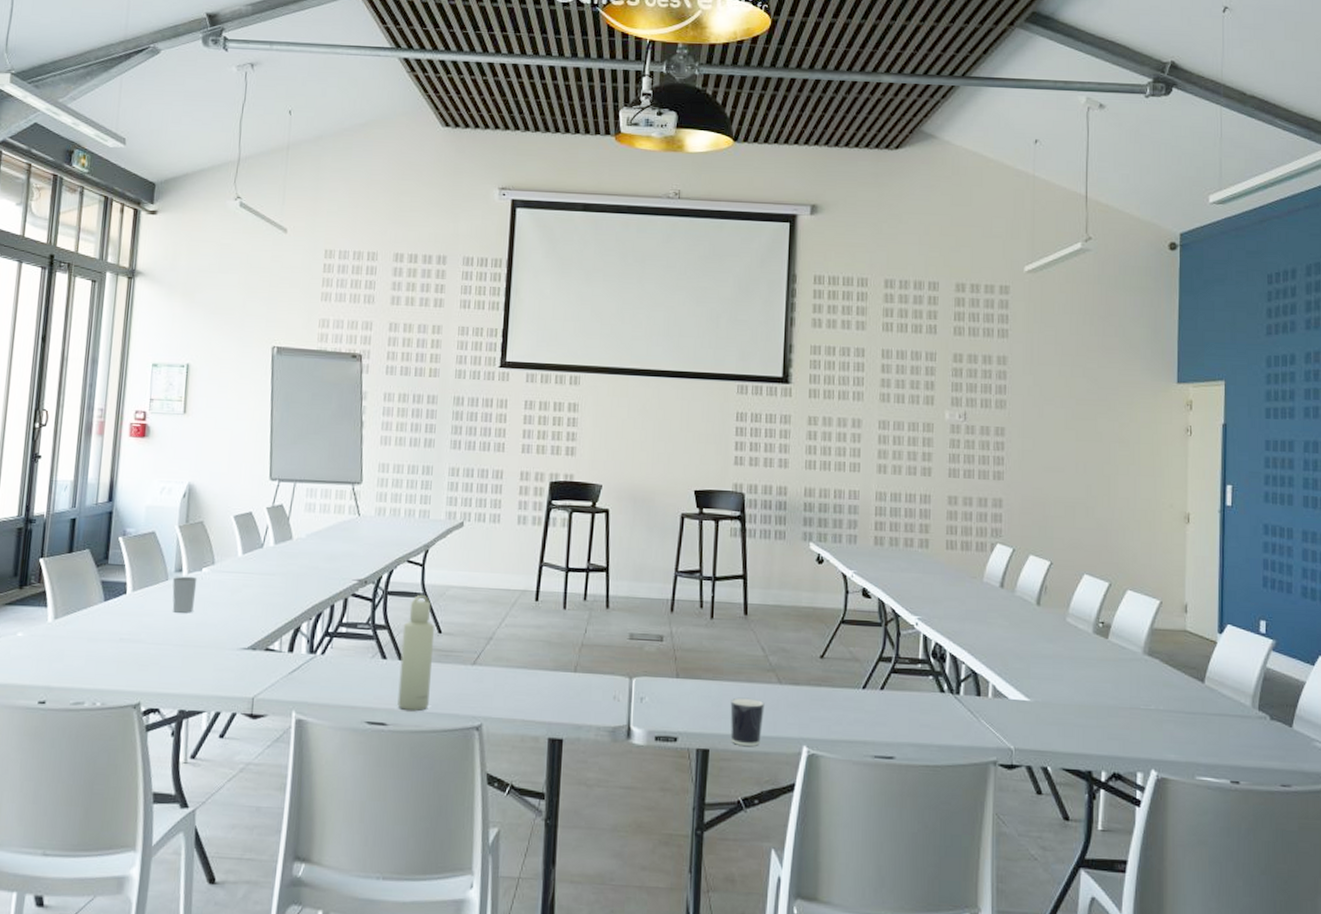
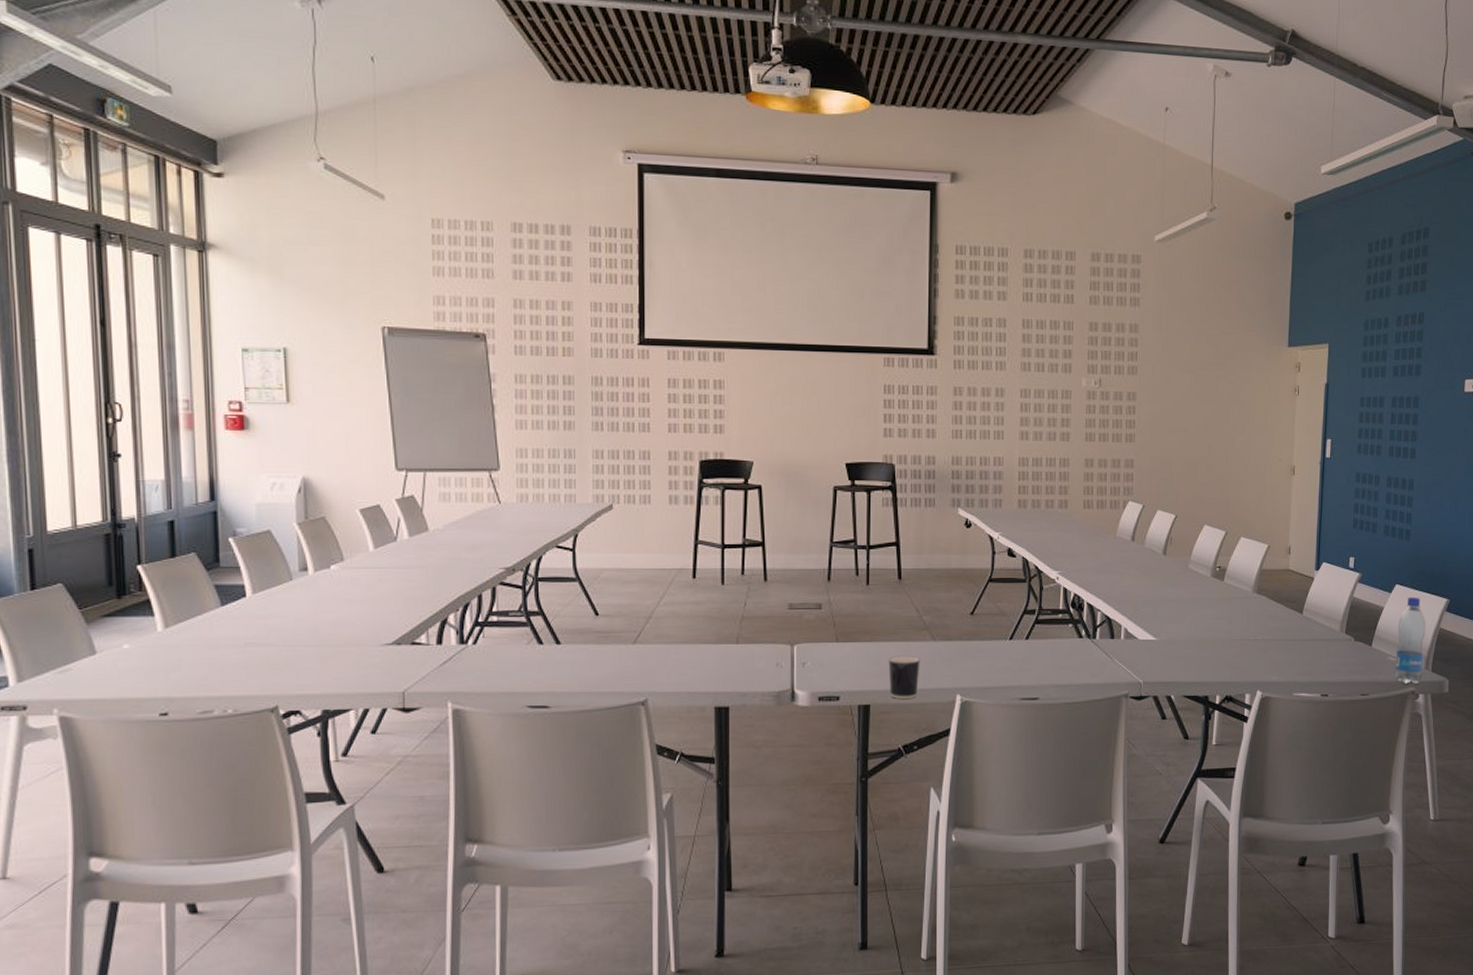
cup: present [172,576,198,613] -> none [298,575,326,613]
bottle: present [397,594,435,711] -> none [557,578,592,692]

